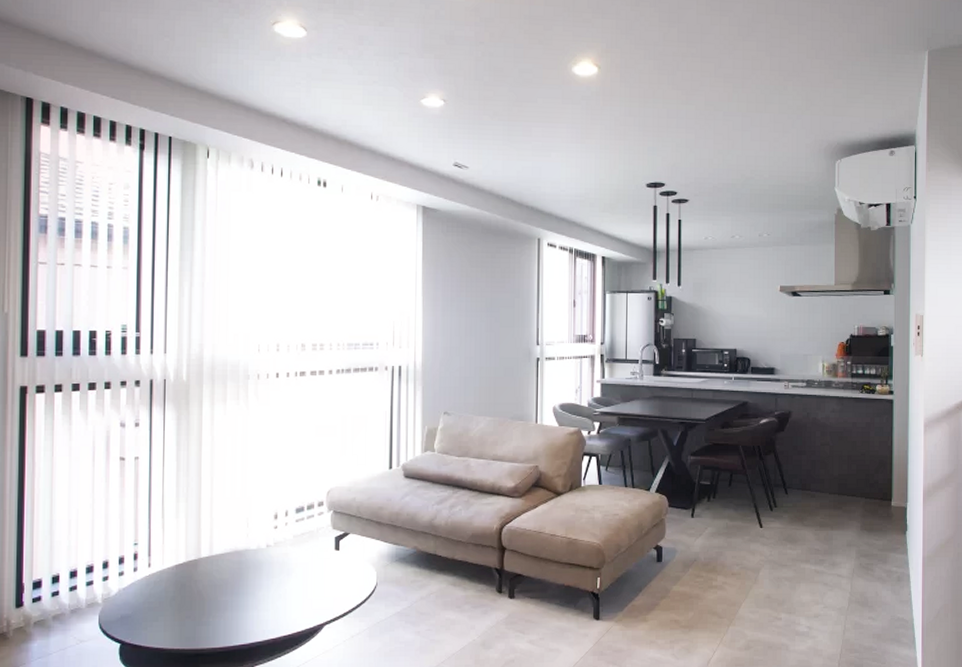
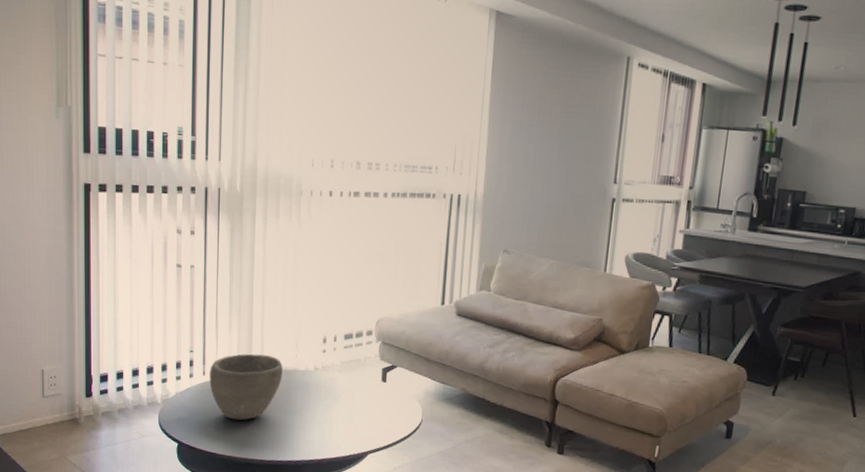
bowl: none [155,538,233,610] -> present [209,353,283,421]

